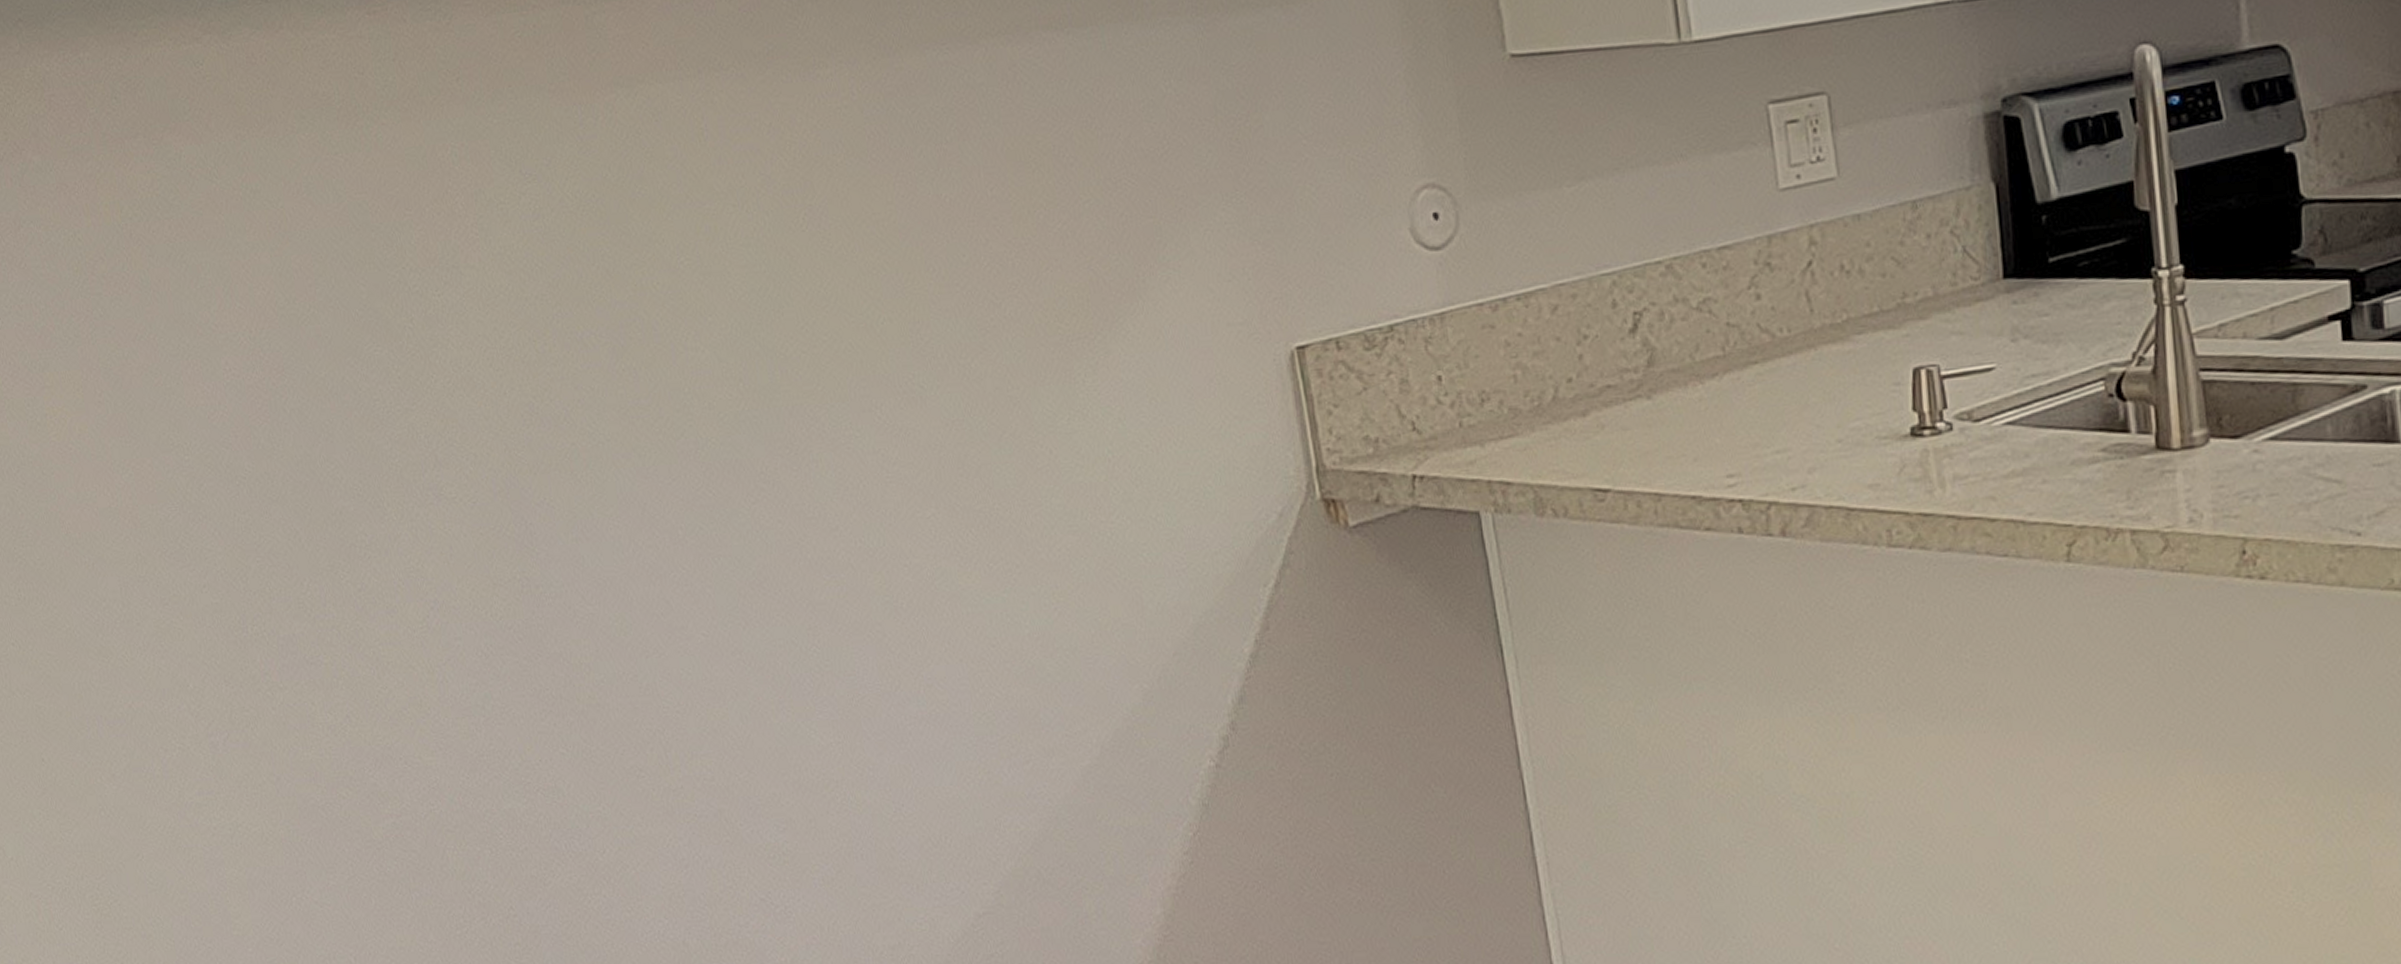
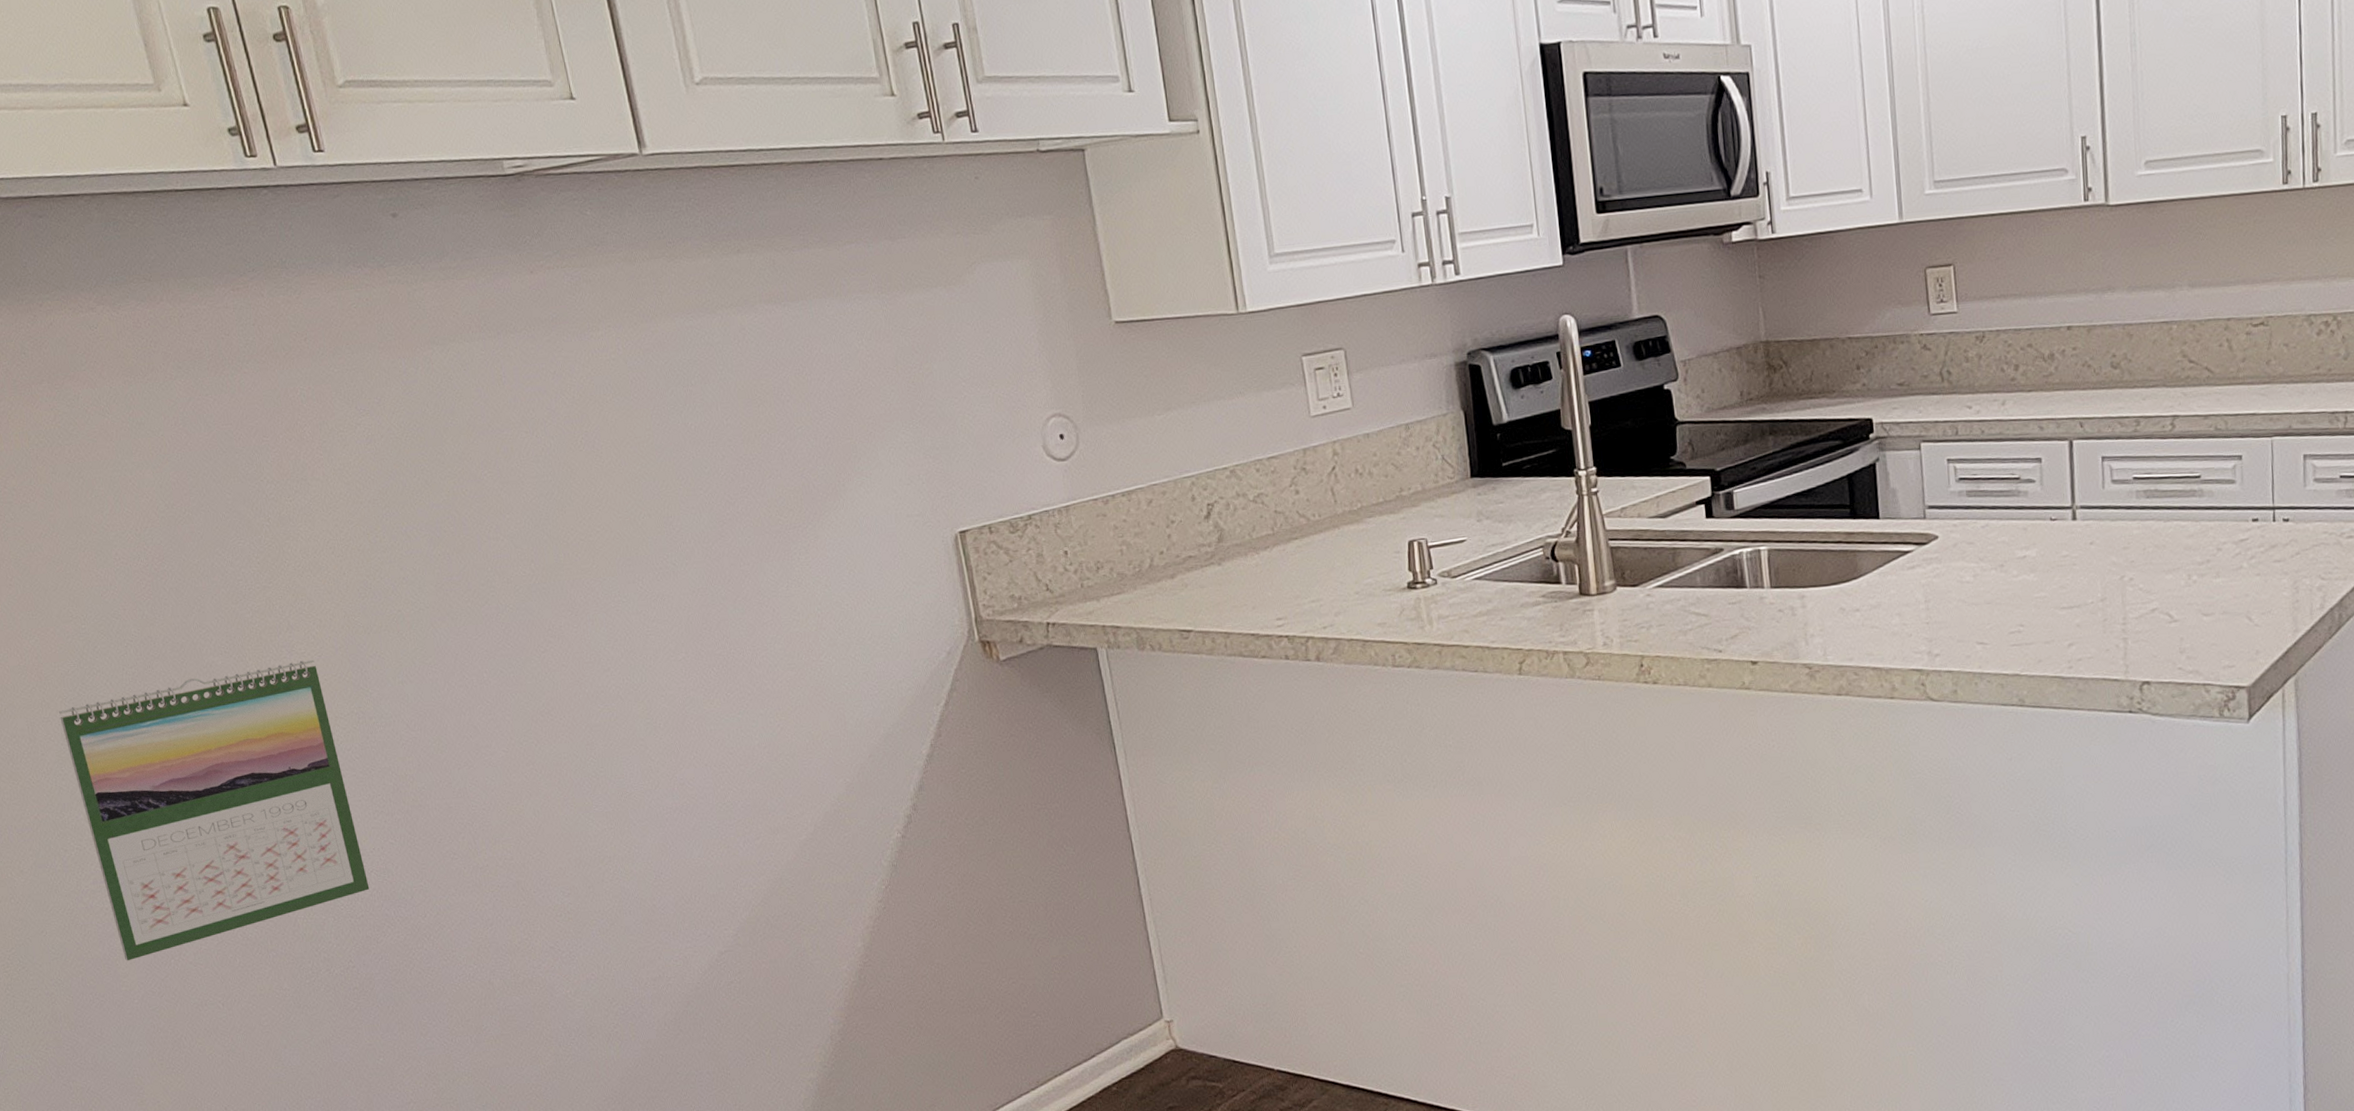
calendar: none [157,507,535,898] -> present [59,659,370,961]

